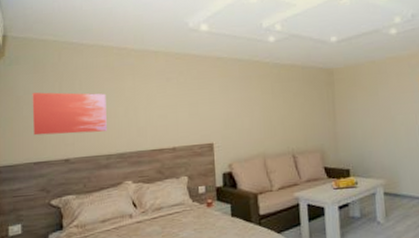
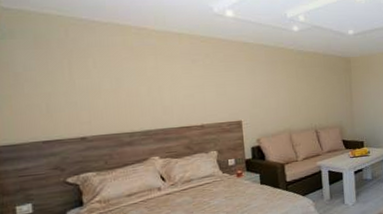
wall art: present [32,92,107,136] -> none [34,68,128,114]

